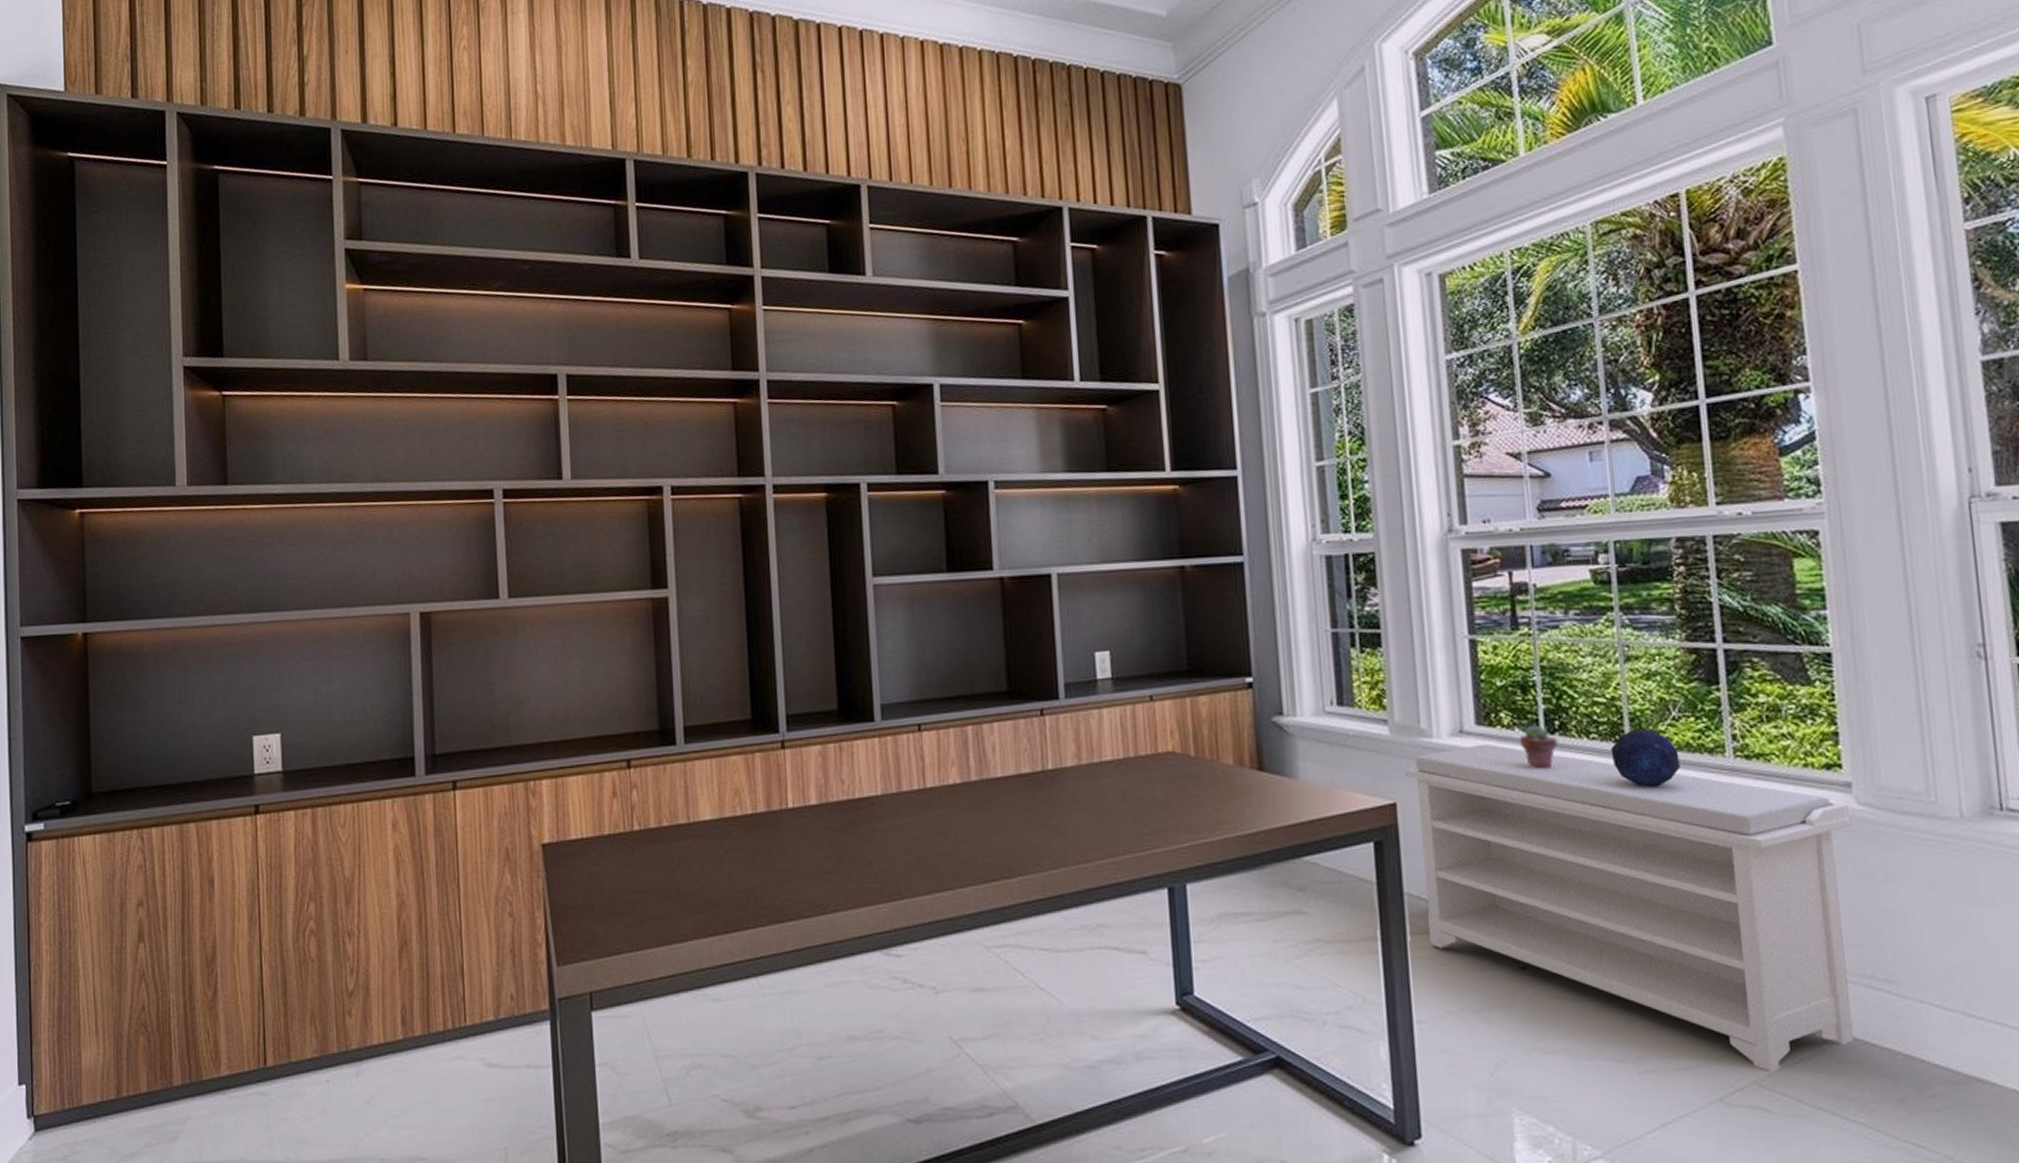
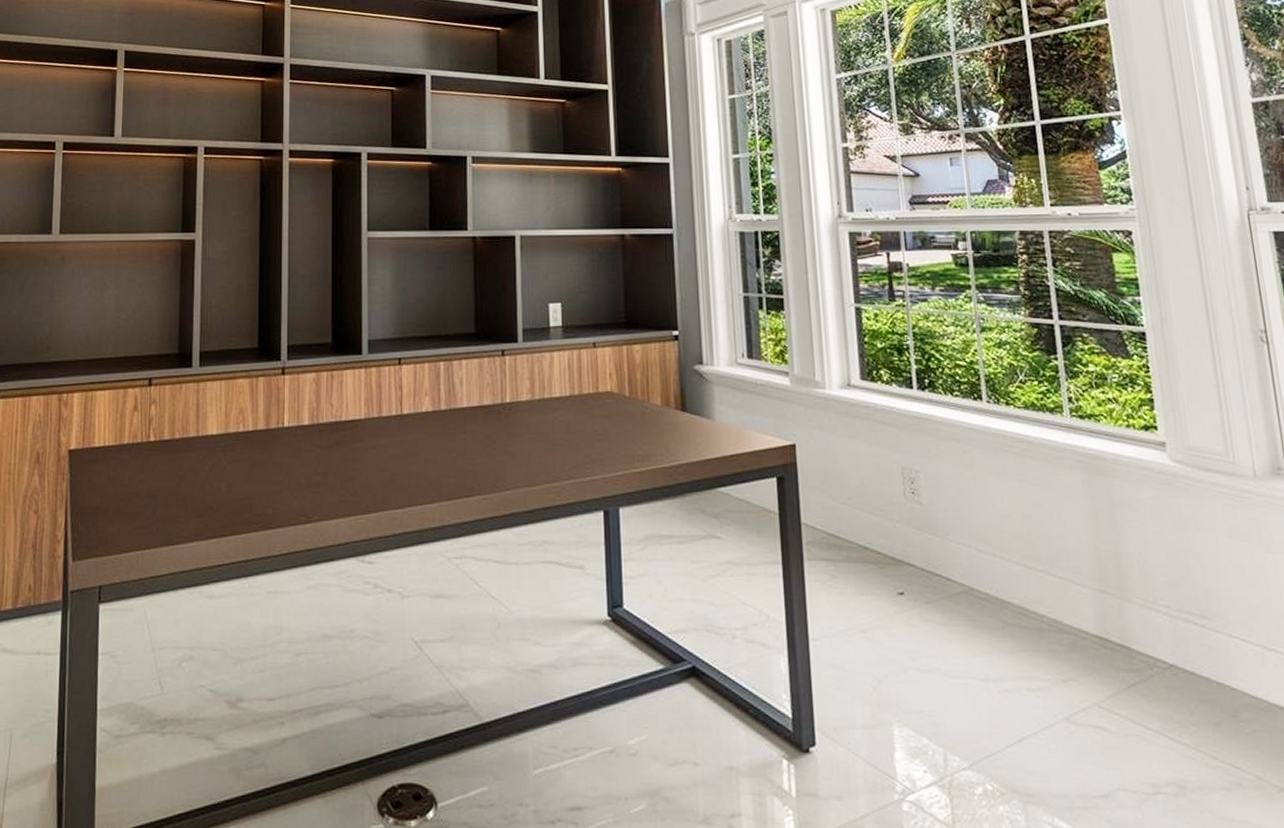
bench: present [1404,744,1853,1072] -> none [802,396,1176,695]
potted succulent: present [1519,725,1559,770] -> none [896,382,929,421]
decorative orb: present [1611,729,1681,787] -> none [970,390,1027,440]

